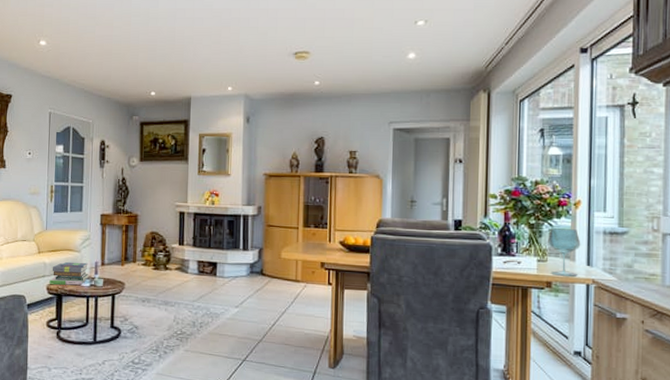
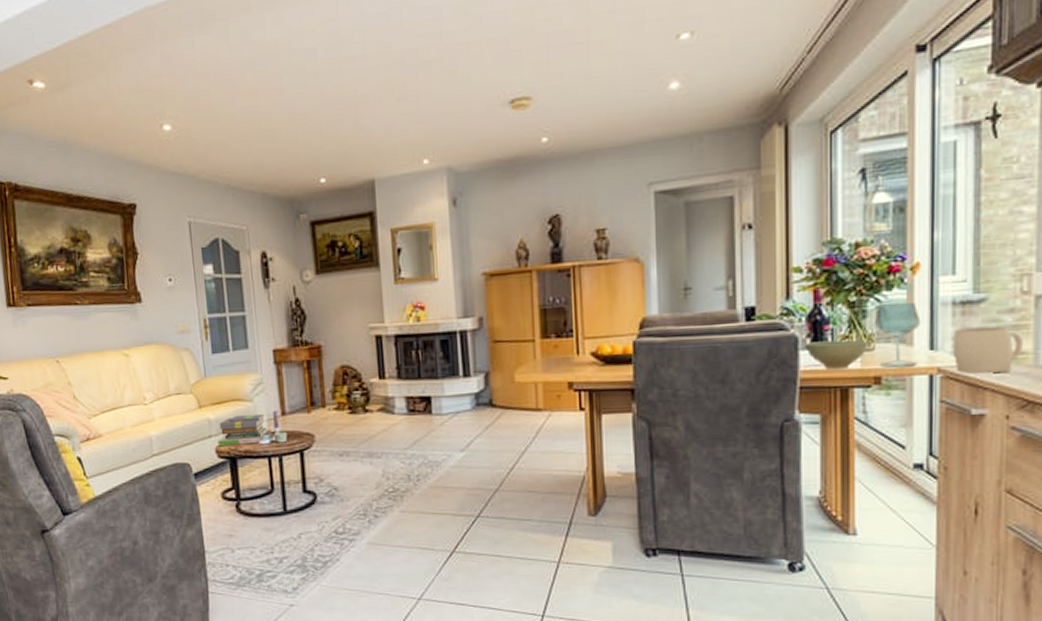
bowl: none [497,250,544,274] -> present [805,340,869,370]
mug: none [603,252,654,289] -> present [952,326,1023,375]

